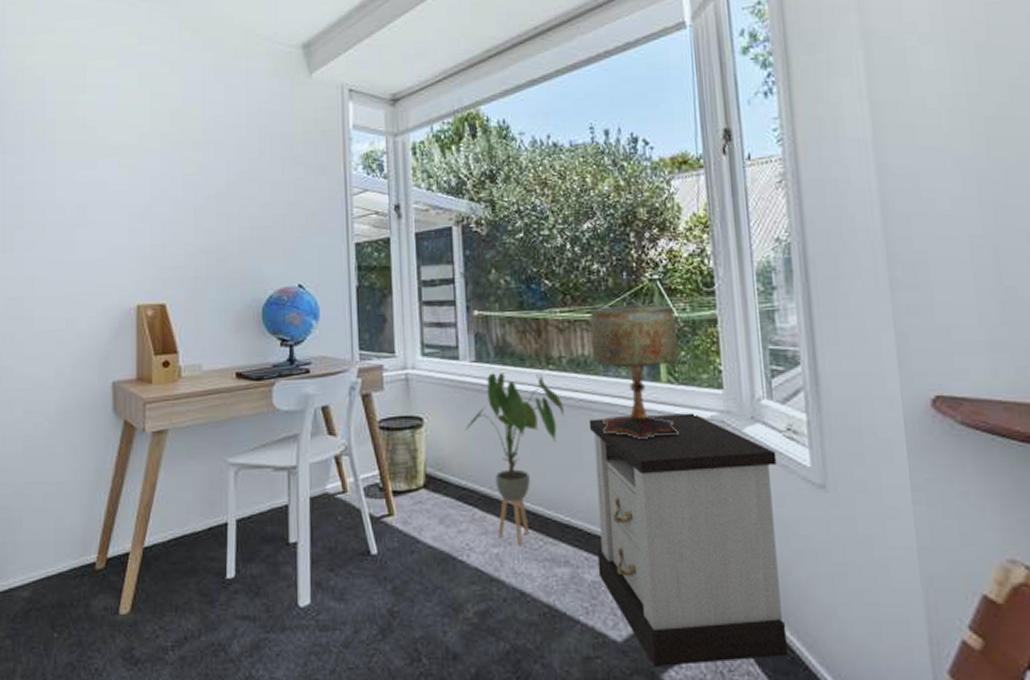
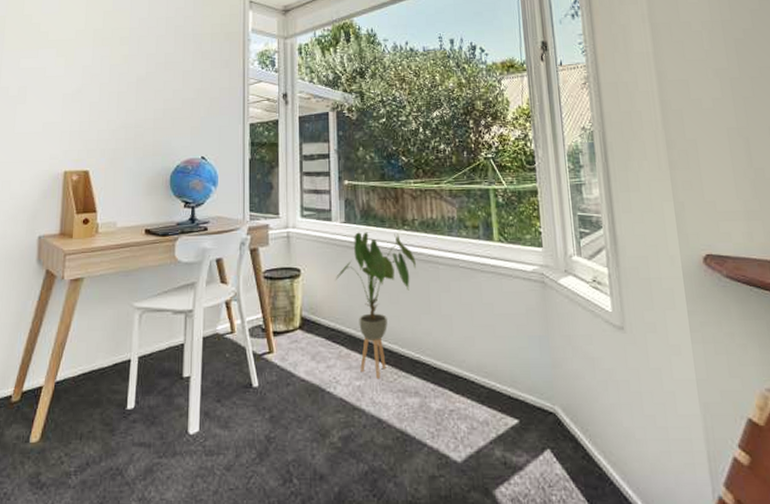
nightstand: present [588,413,789,668] -> none [435,267,597,485]
table lamp: present [590,305,680,440] -> none [437,178,508,289]

